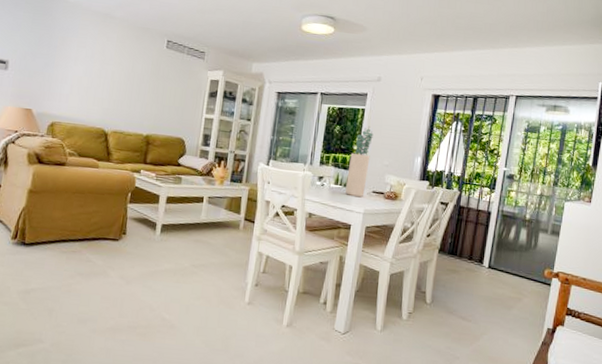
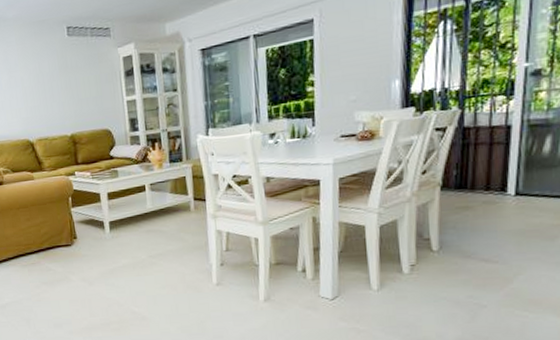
vase: present [345,126,373,198] -> none [304,58,331,148]

